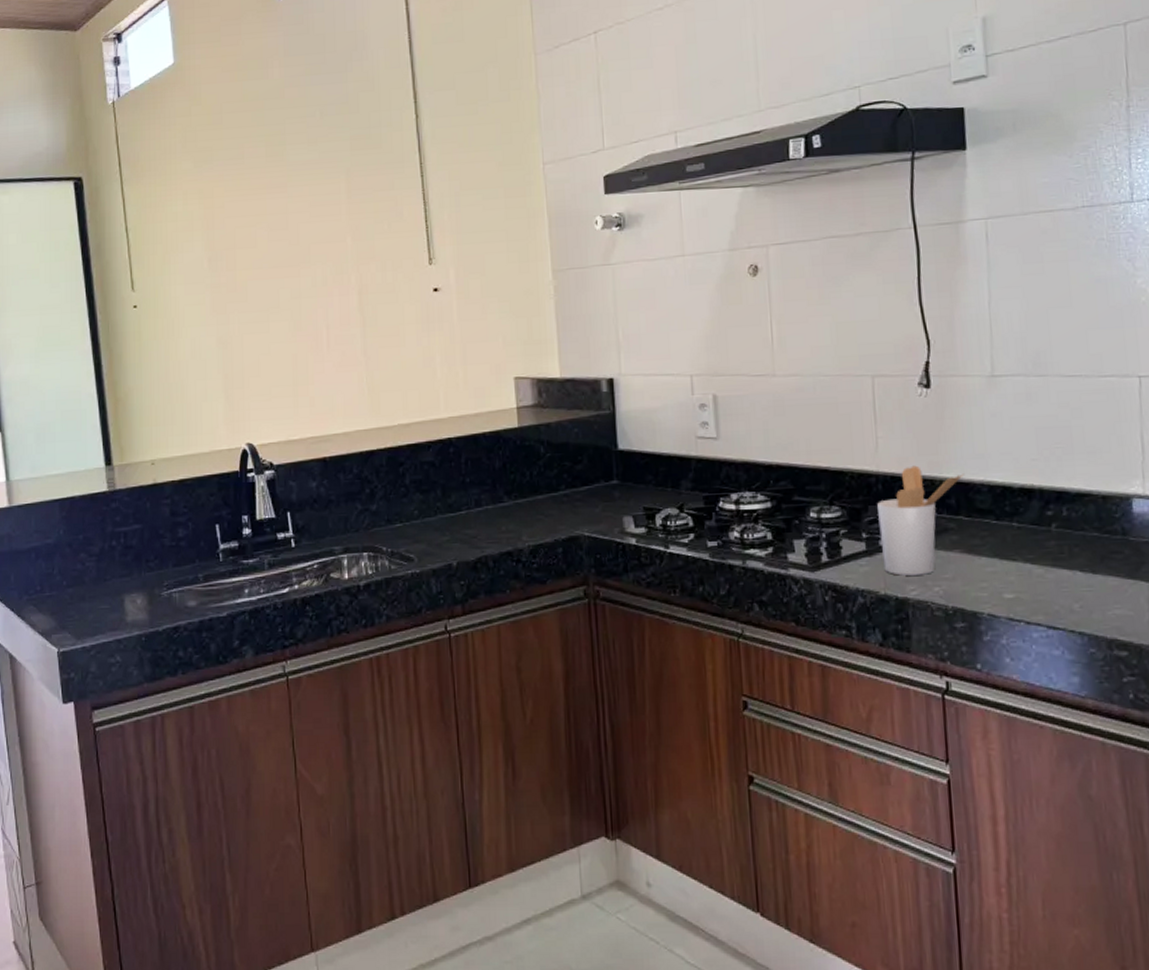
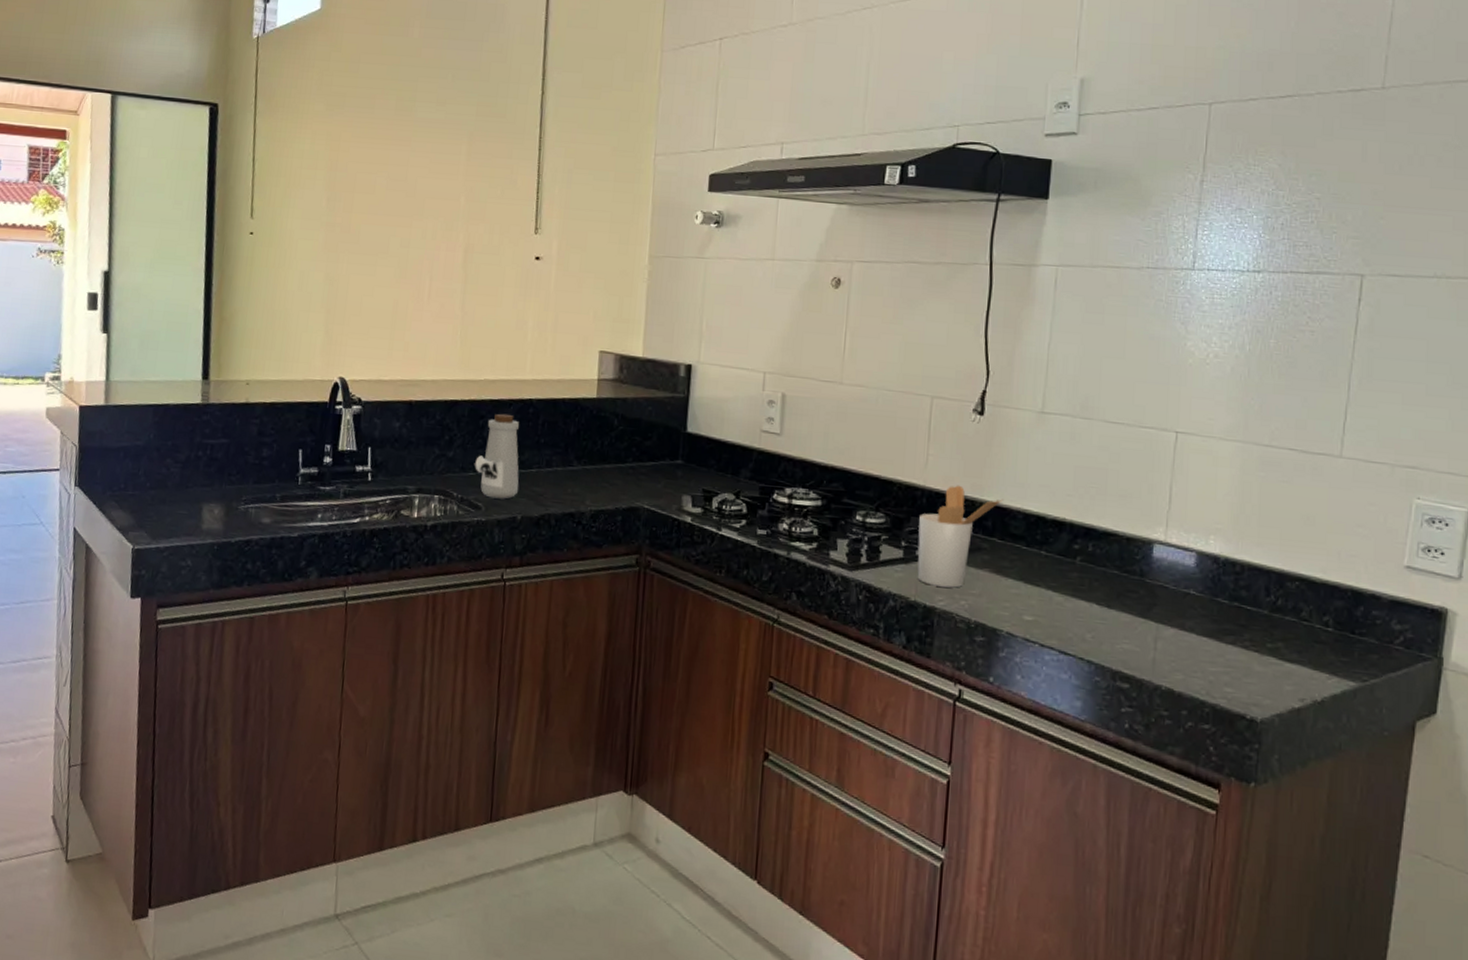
bottle: none [401,457,451,548] -> present [475,413,519,499]

